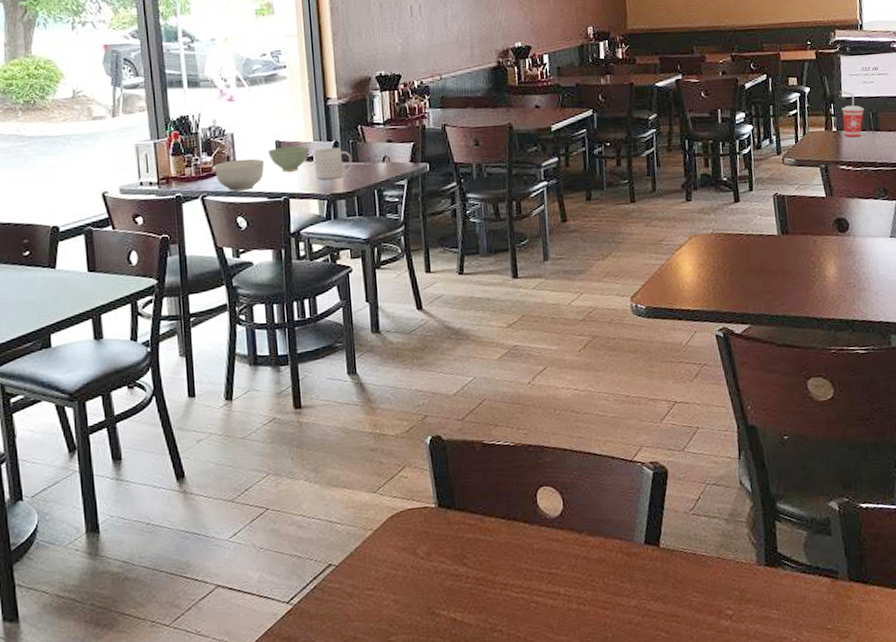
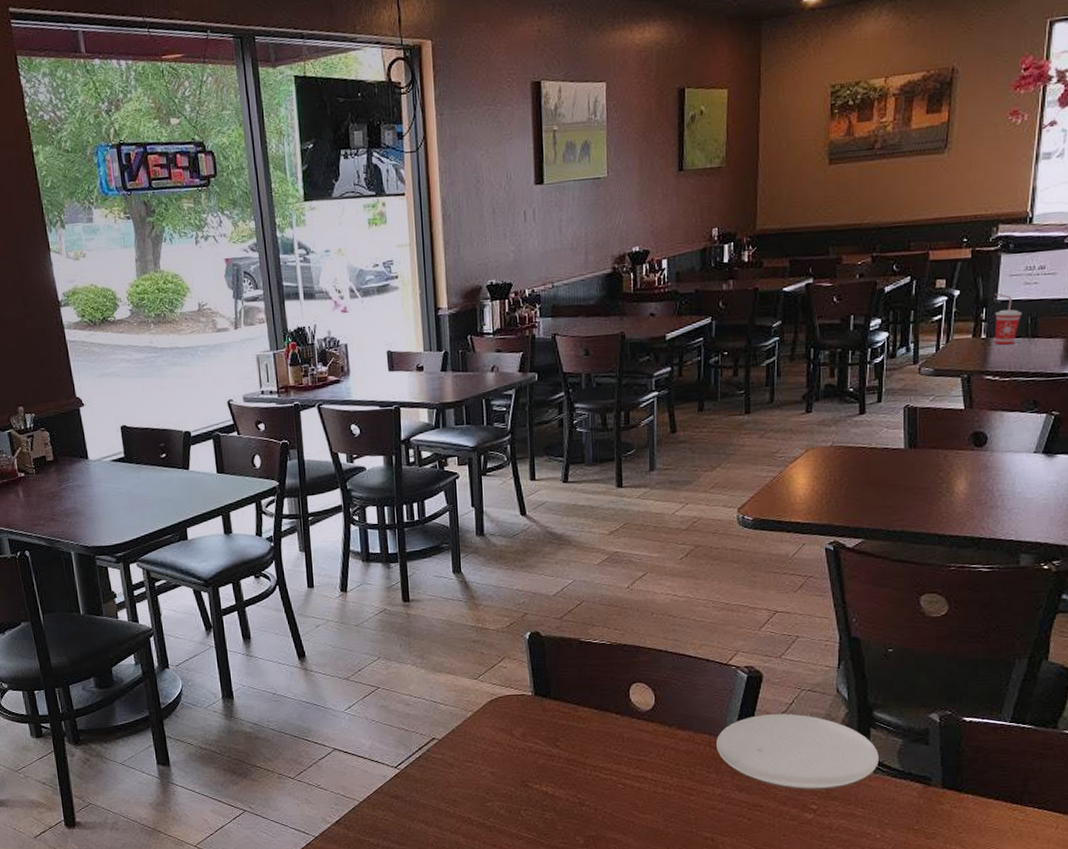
bowl: present [214,158,265,191] -> none [329,368,377,400]
bowl: present [268,145,310,172] -> none [380,355,420,382]
mug: present [314,147,352,180] -> none [424,357,461,390]
plate: none [627,510,787,595] -> present [716,713,879,791]

